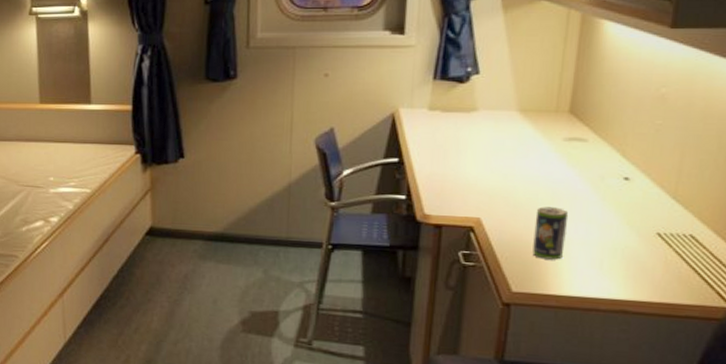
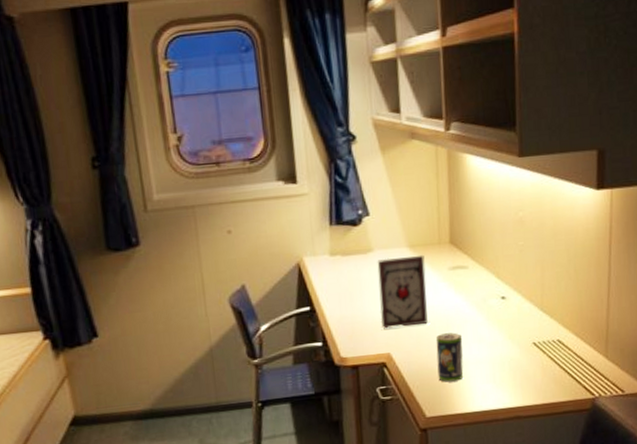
picture frame: none [474,119,536,194] -> present [377,254,428,329]

